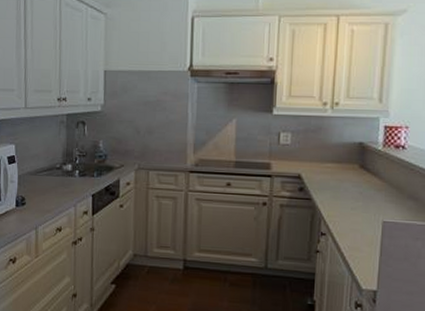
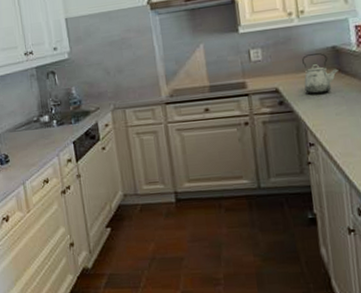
kettle: none [326,146,362,187] -> present [302,53,340,95]

